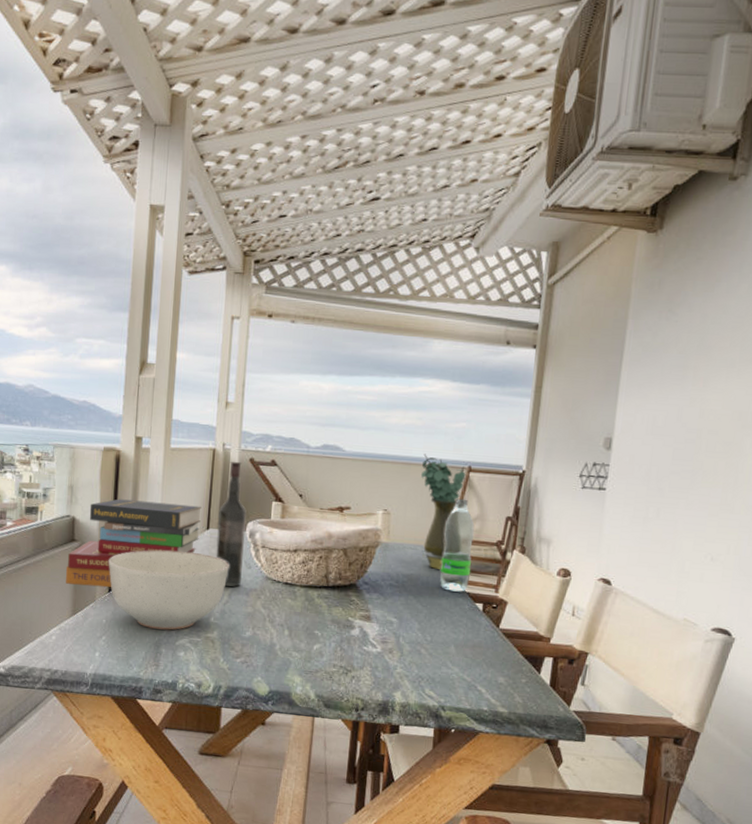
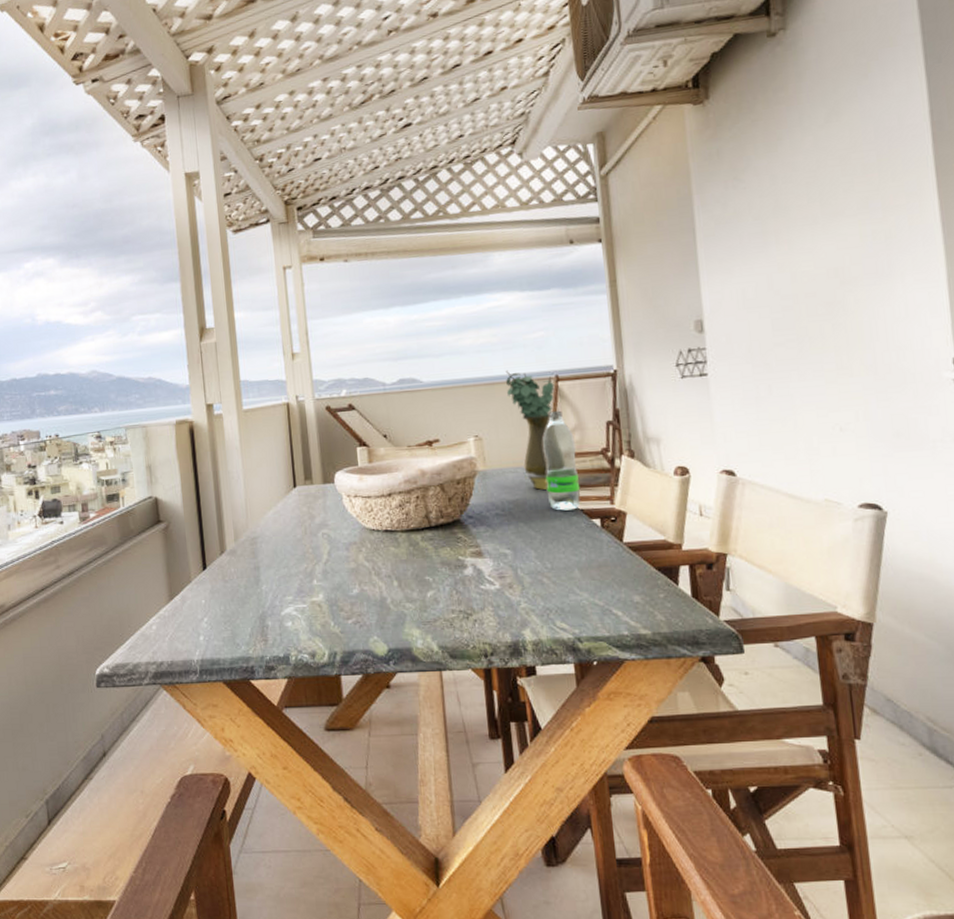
books: present [65,499,202,588] -> none [155,464,288,568]
bowl: present [108,550,229,630] -> none [198,513,324,602]
wine bottle: present [216,461,247,587] -> none [303,411,339,545]

